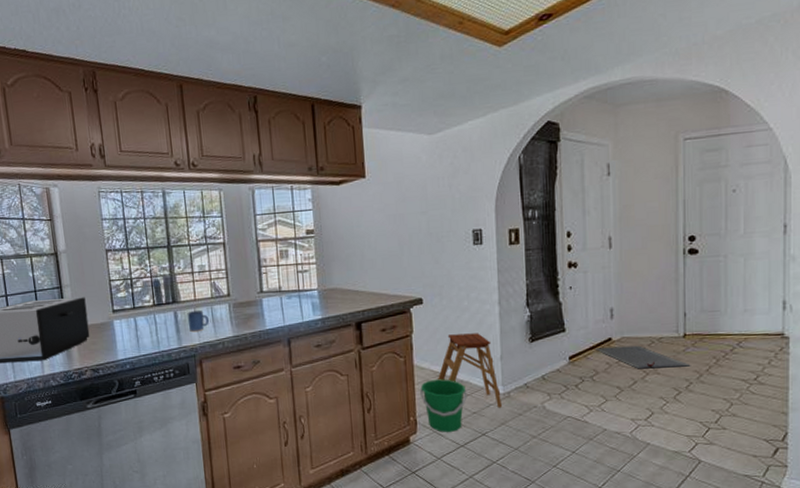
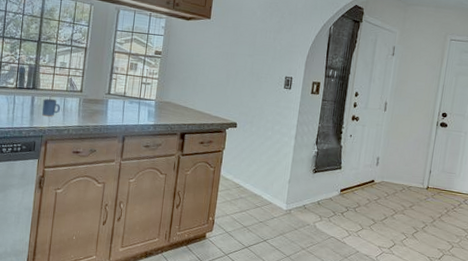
bucket: present [420,379,467,432] -> none [221,189,258,235]
step ladder: present [437,333,502,408] -> none [236,156,284,221]
door mat: present [594,345,691,369] -> none [360,186,429,212]

